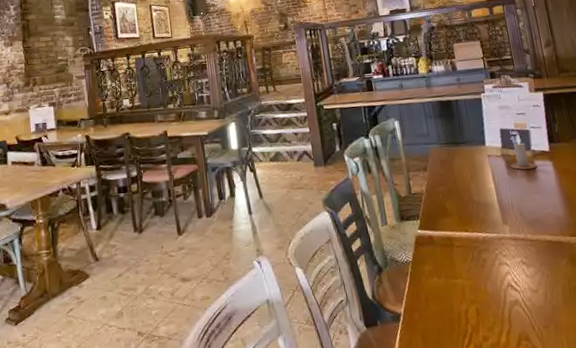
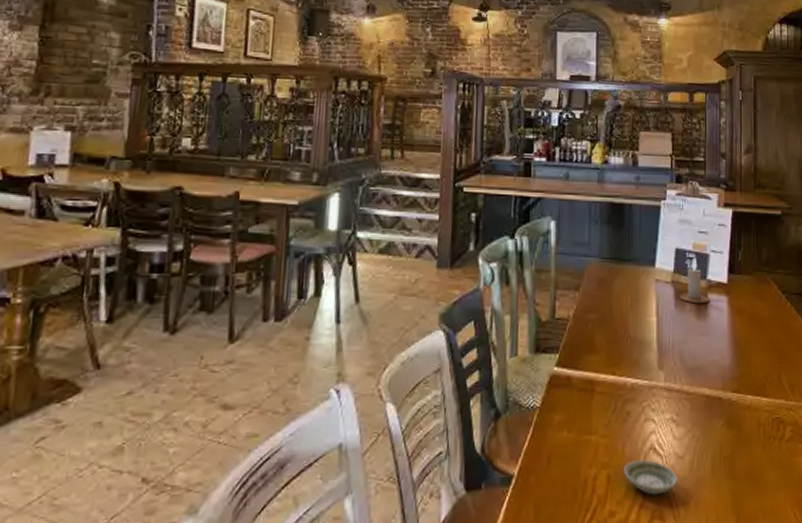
saucer: none [488,295,537,322] -> present [623,460,678,495]

